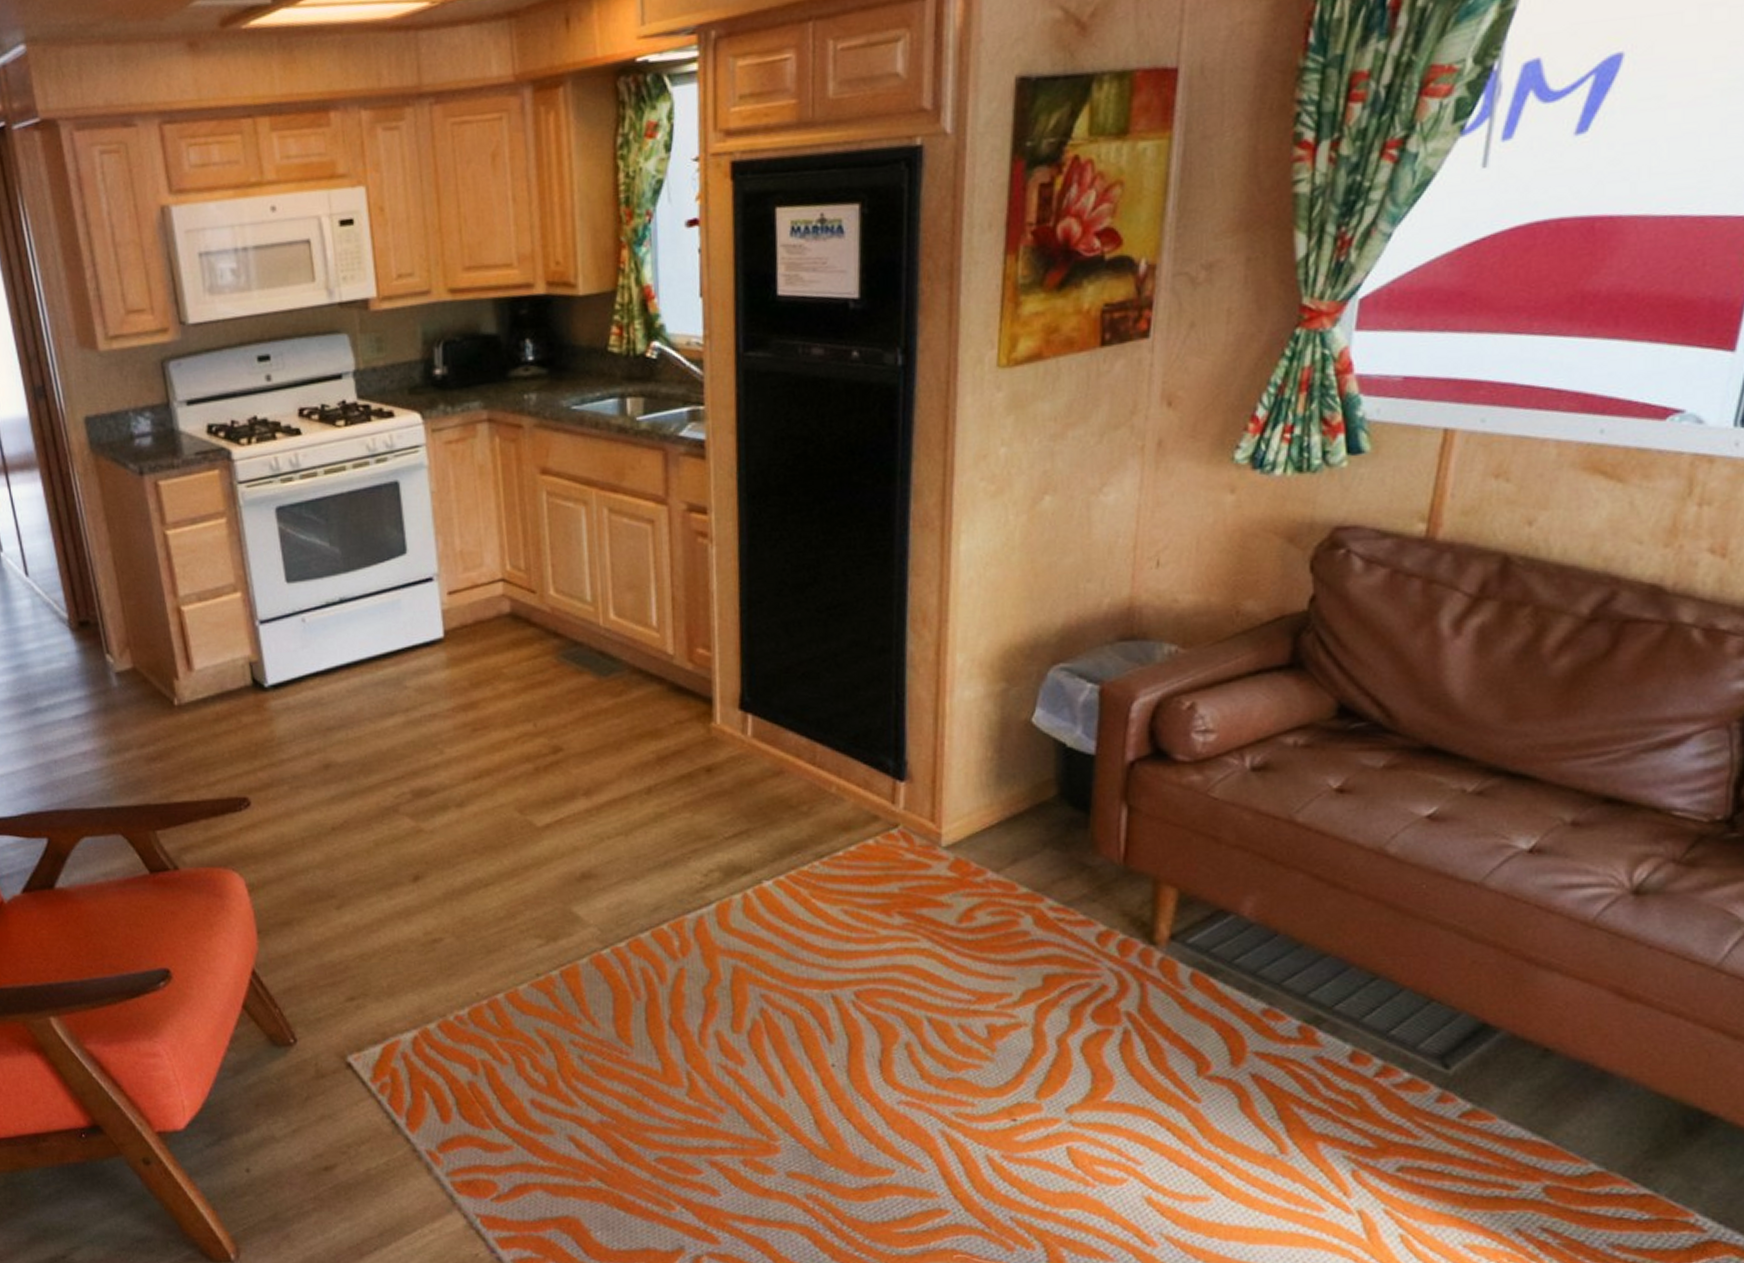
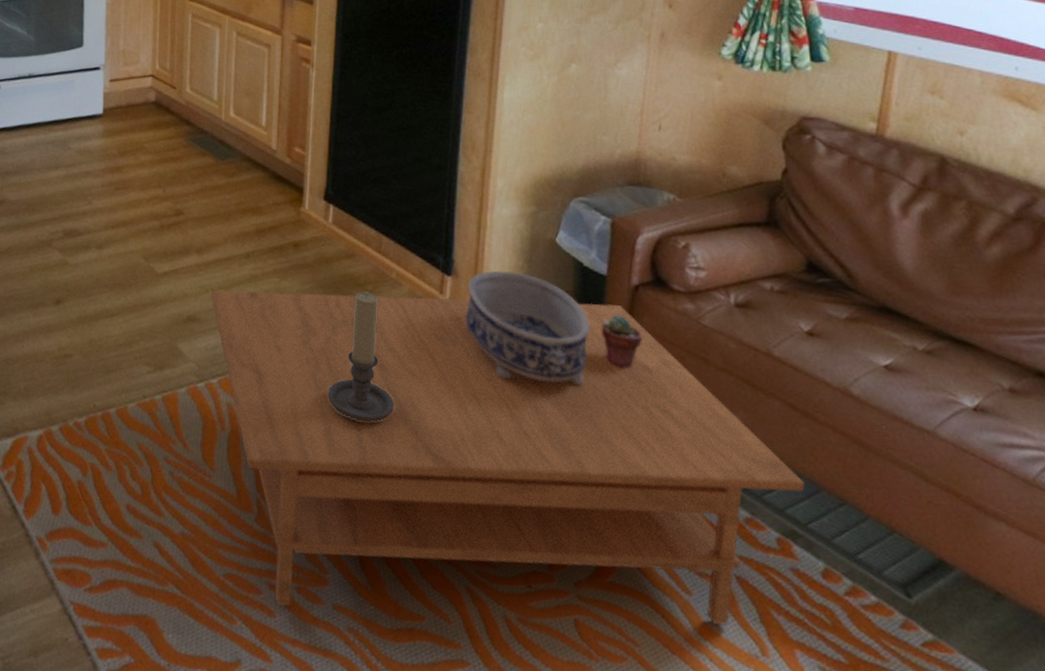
coffee table: none [607,788,1331,1182] -> present [211,290,805,626]
candle holder: none [761,814,844,965] -> present [327,291,394,422]
decorative bowl: none [925,766,1076,894] -> present [466,270,590,387]
potted succulent: none [1090,799,1139,863] -> present [601,314,642,369]

